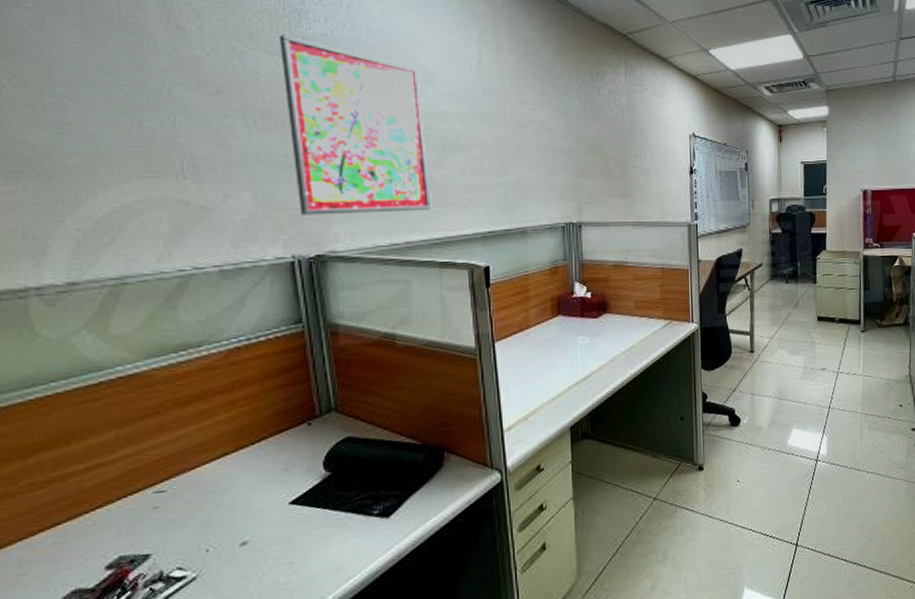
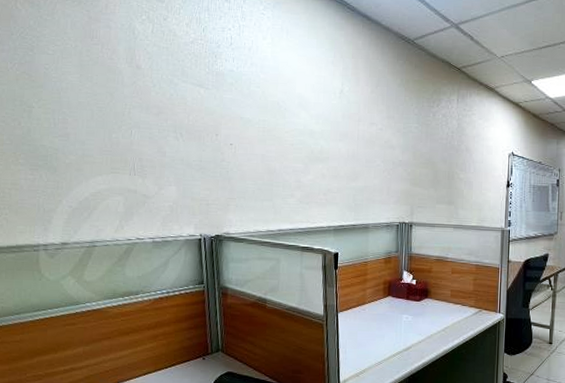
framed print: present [278,34,432,215] -> none [201,70,299,206]

